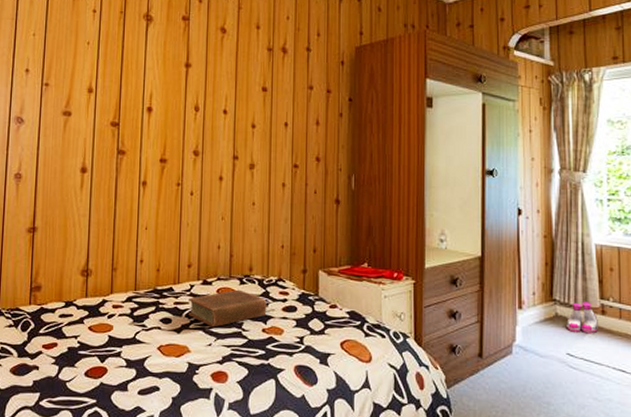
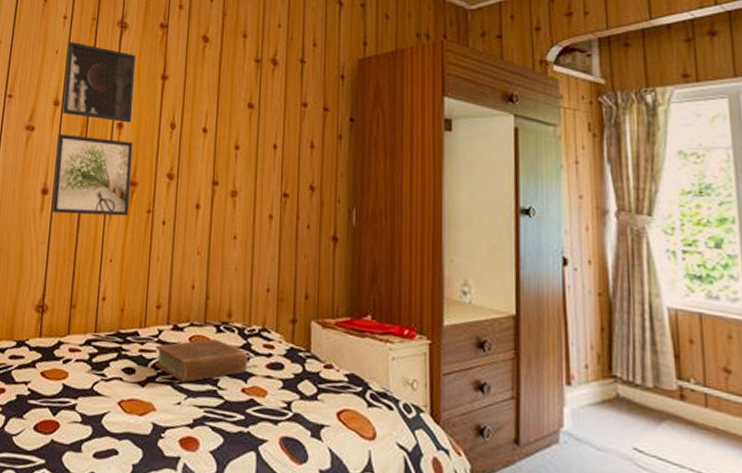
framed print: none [90,118,162,190] -> present [51,134,133,217]
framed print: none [96,33,162,107] -> present [62,41,137,123]
boots: present [567,301,598,333] -> none [632,381,676,424]

